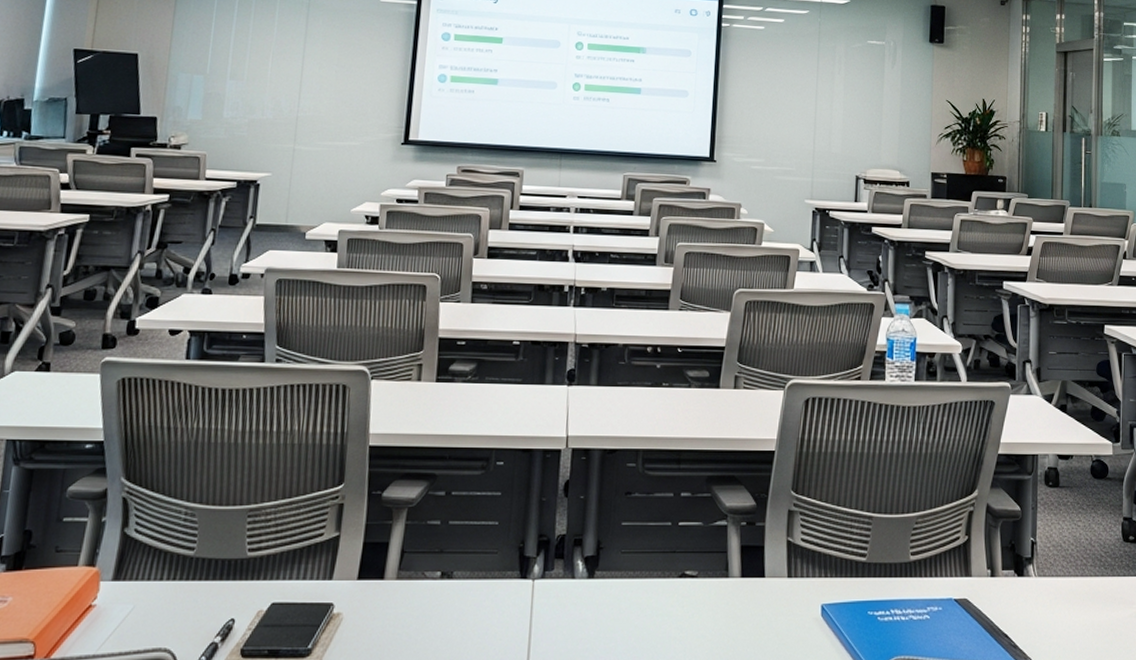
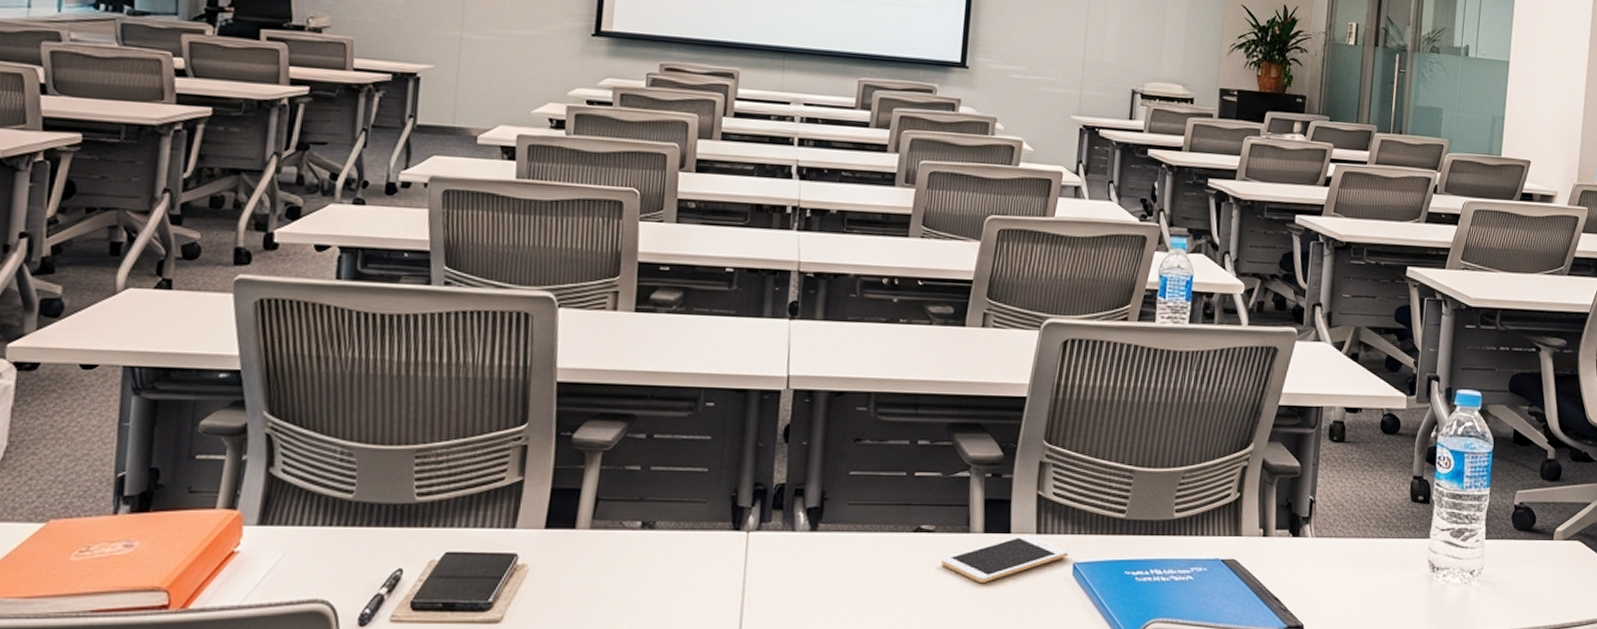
cell phone: none [704,578,817,625] -> present [941,534,1069,584]

